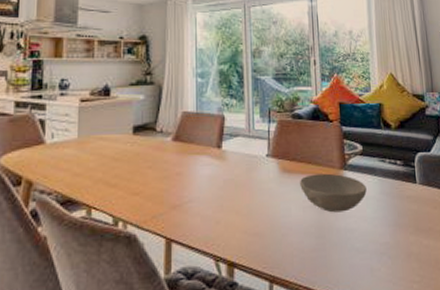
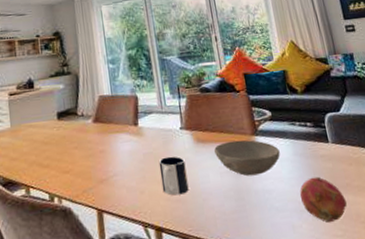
mug: none [239,185,268,228] -> present [158,156,189,196]
fruit: none [381,218,427,267] -> present [300,176,347,223]

